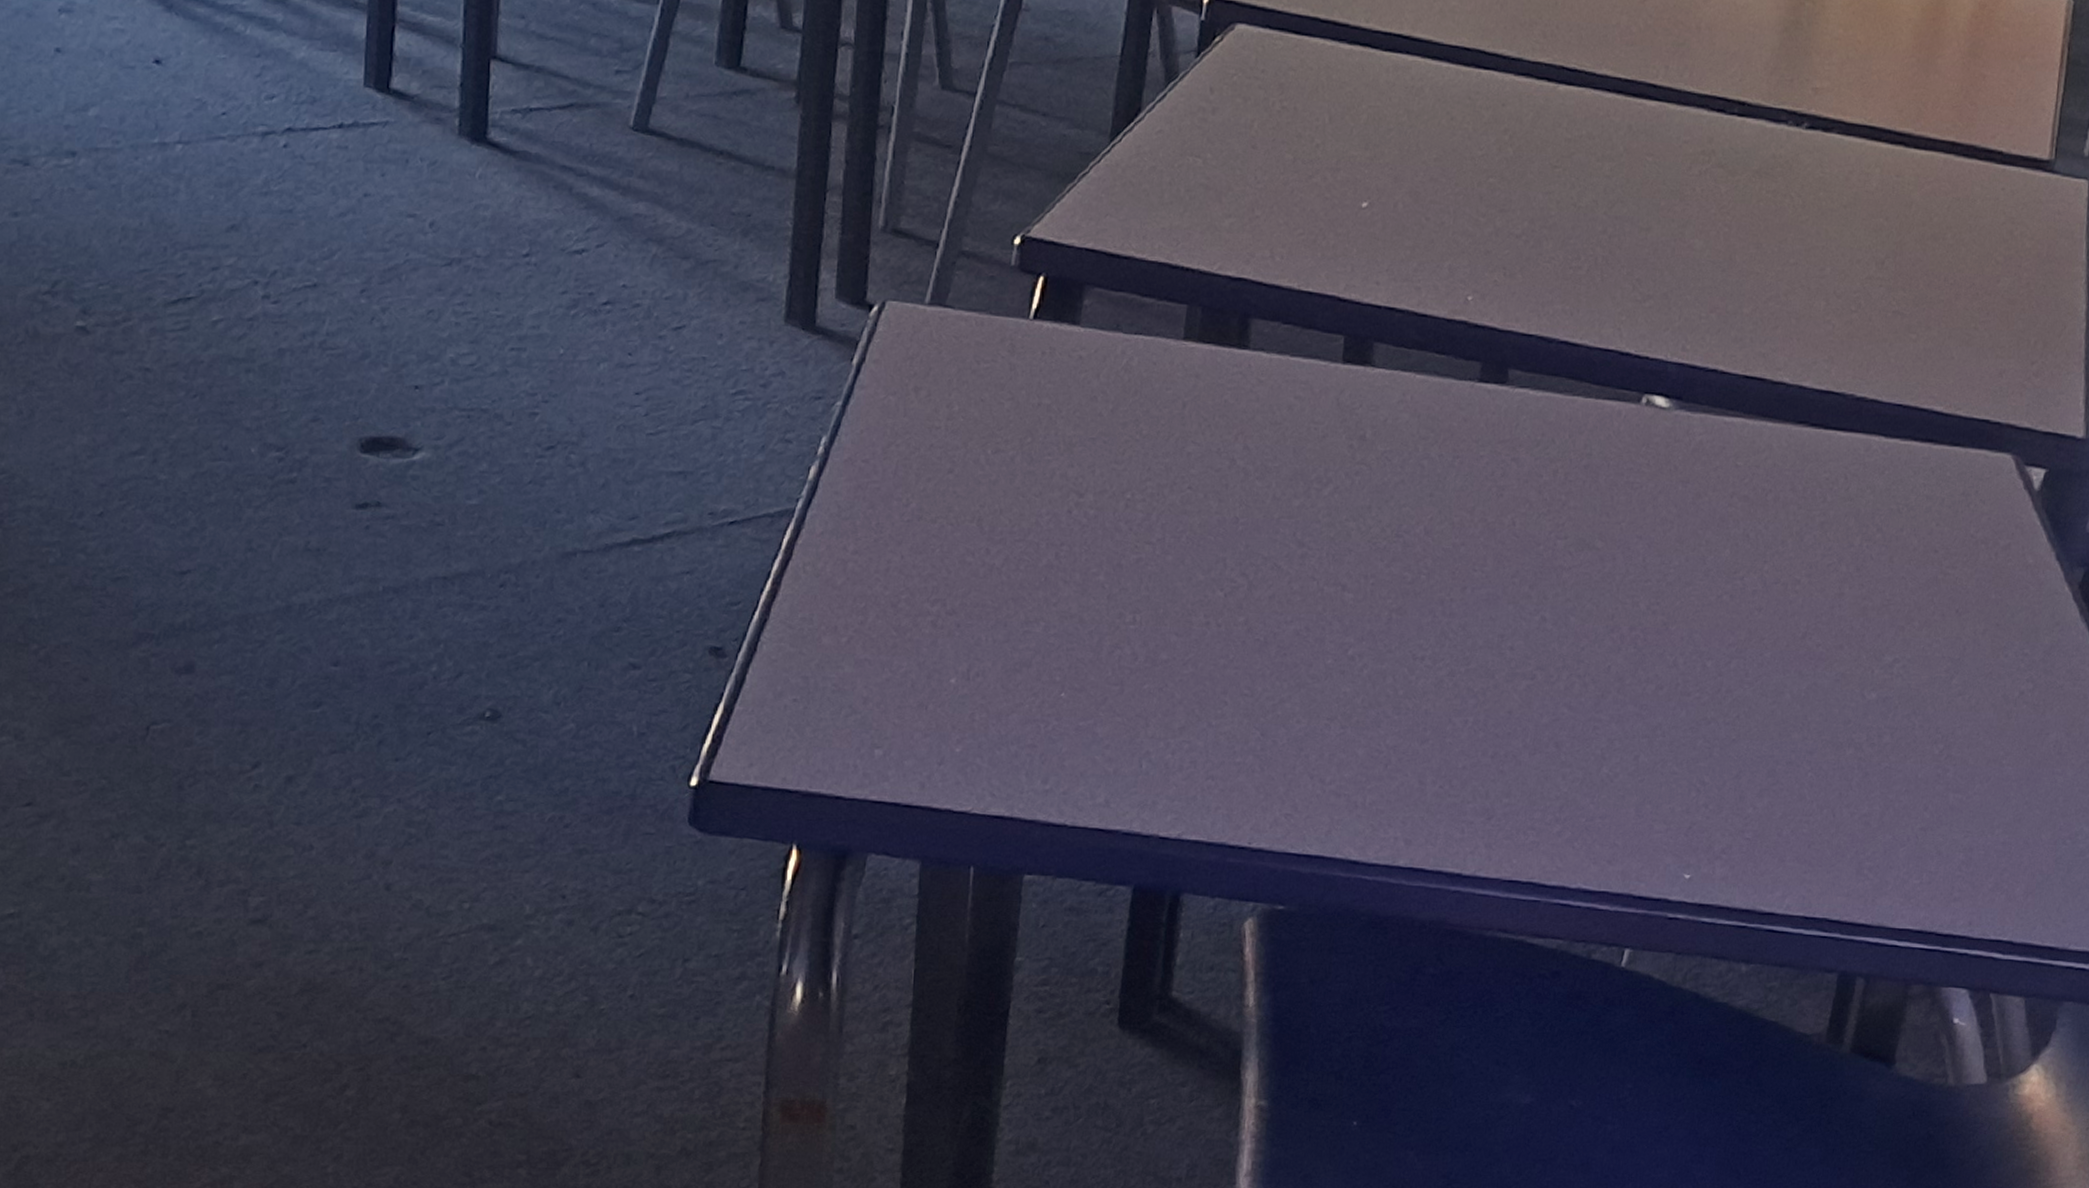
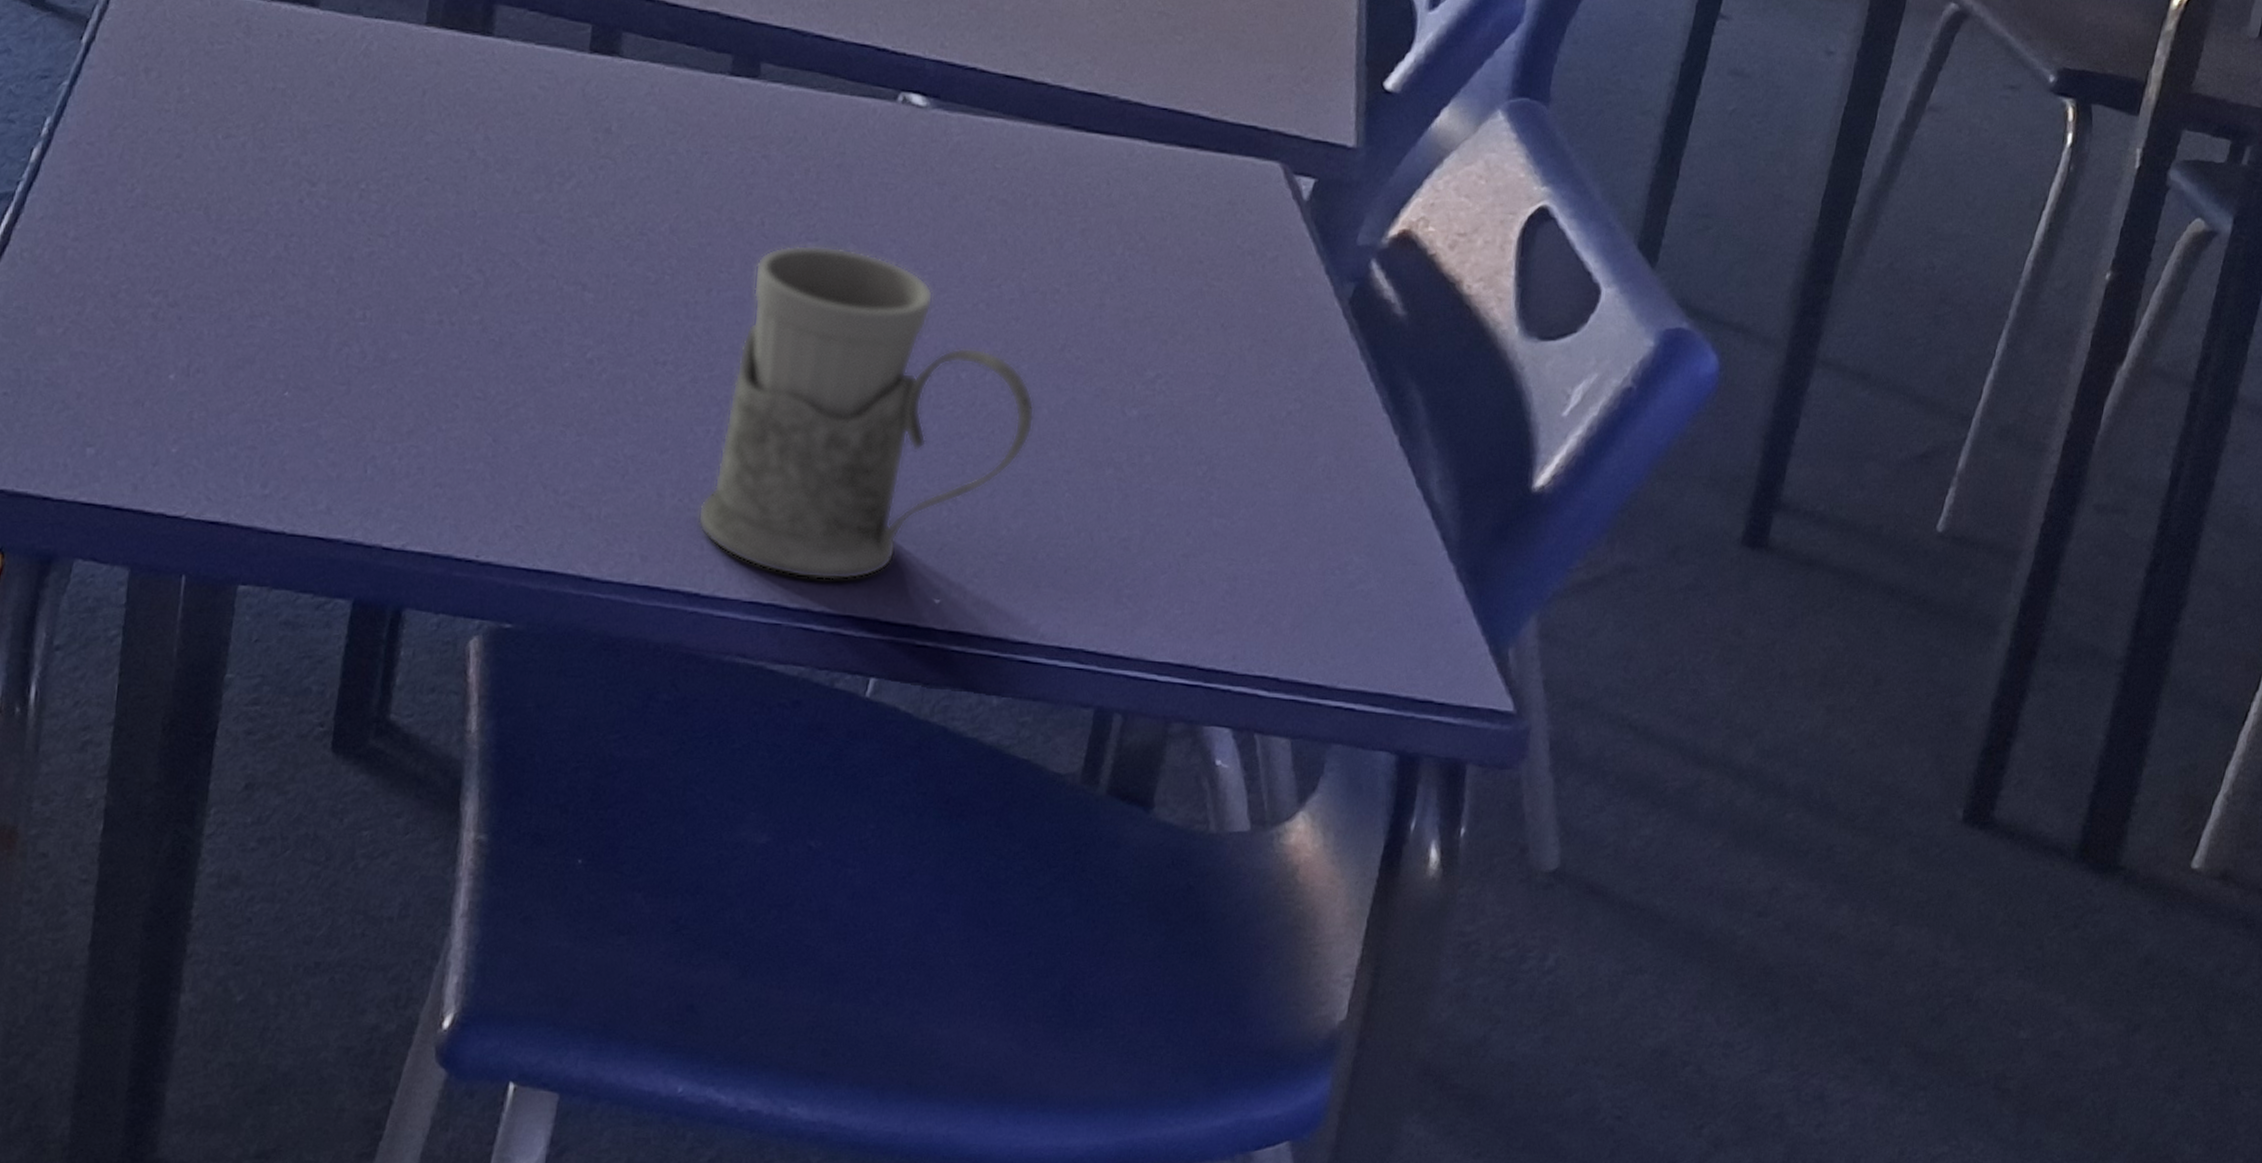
mug: none [1458,543,1778,860] -> present [697,244,1035,581]

